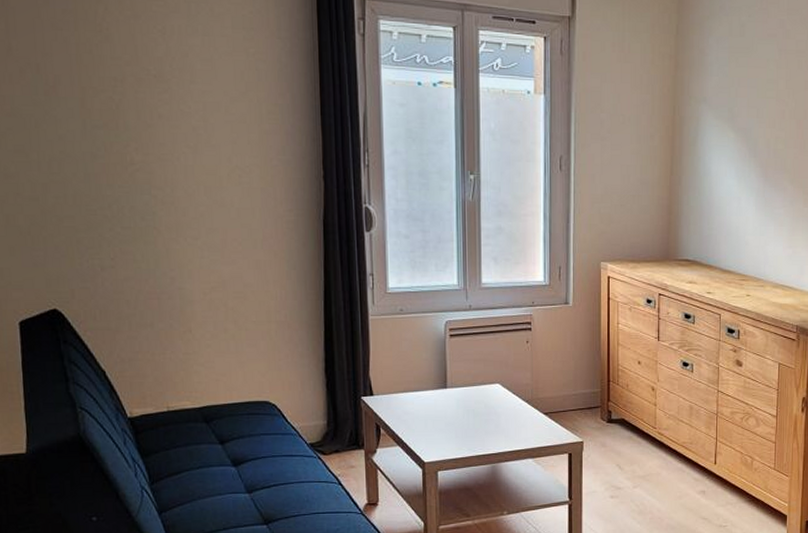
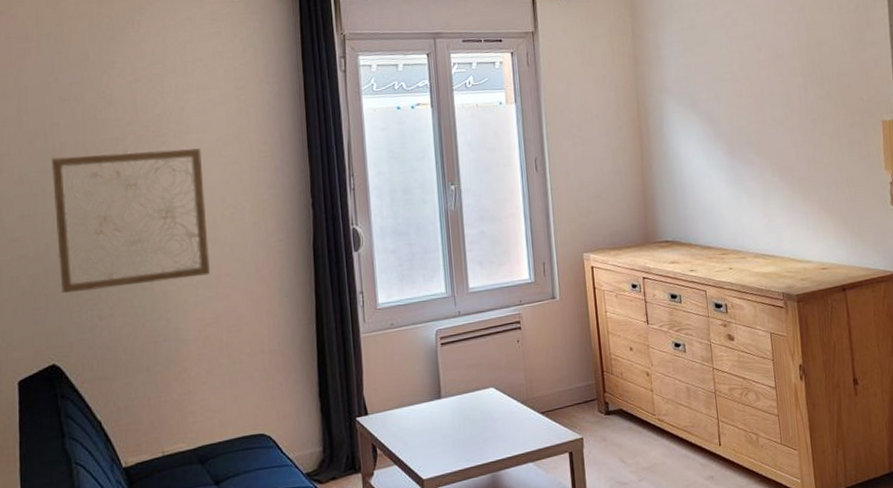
wall art: none [45,91,215,239] -> present [51,148,210,293]

